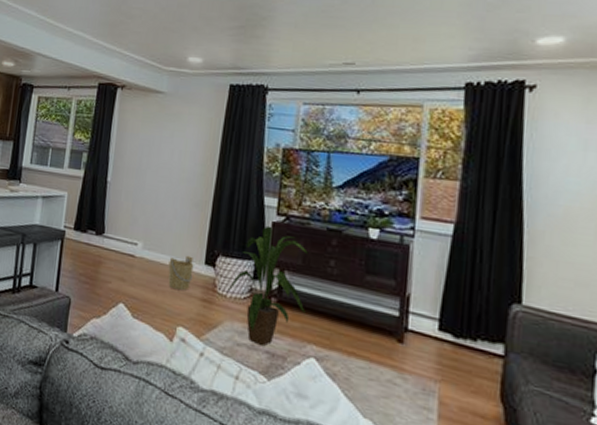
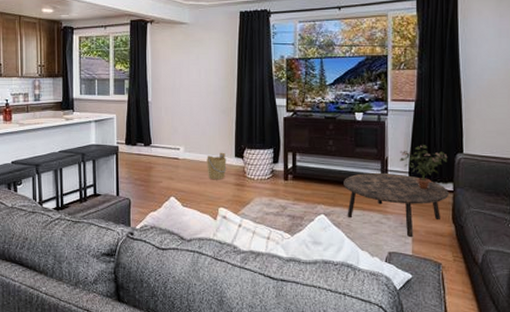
house plant: present [226,225,308,347] -> none [254,121,314,212]
coffee table: none [345,310,497,412] -> present [343,172,448,237]
potted plant: none [427,284,499,348] -> present [400,145,448,190]

